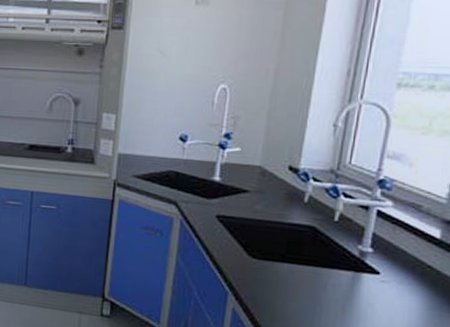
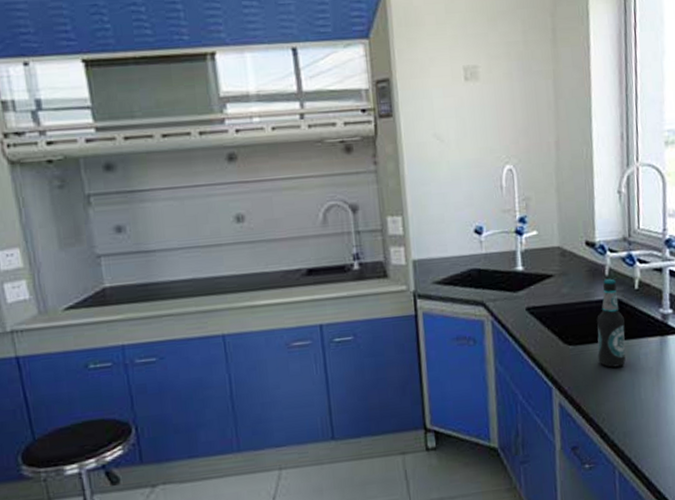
bottle: none [281,205,317,291] -> present [597,278,626,368]

